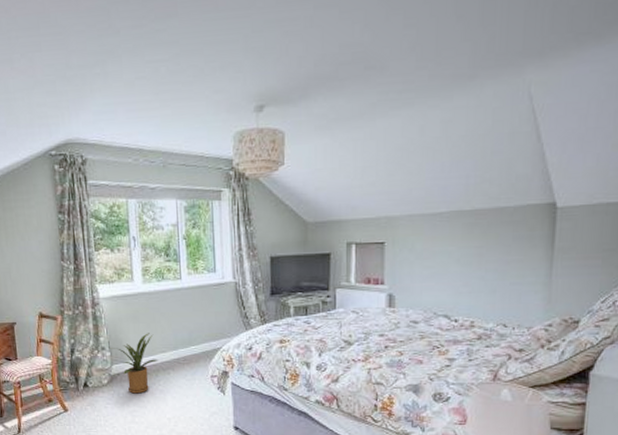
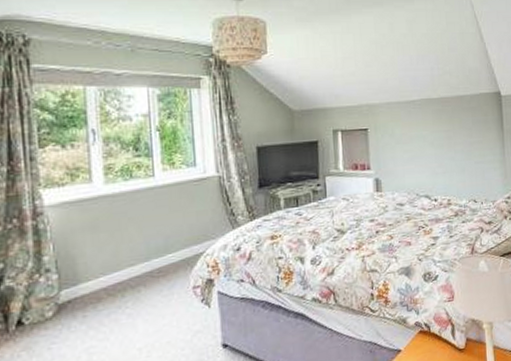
house plant: present [109,333,159,394] -> none [56,244,126,325]

